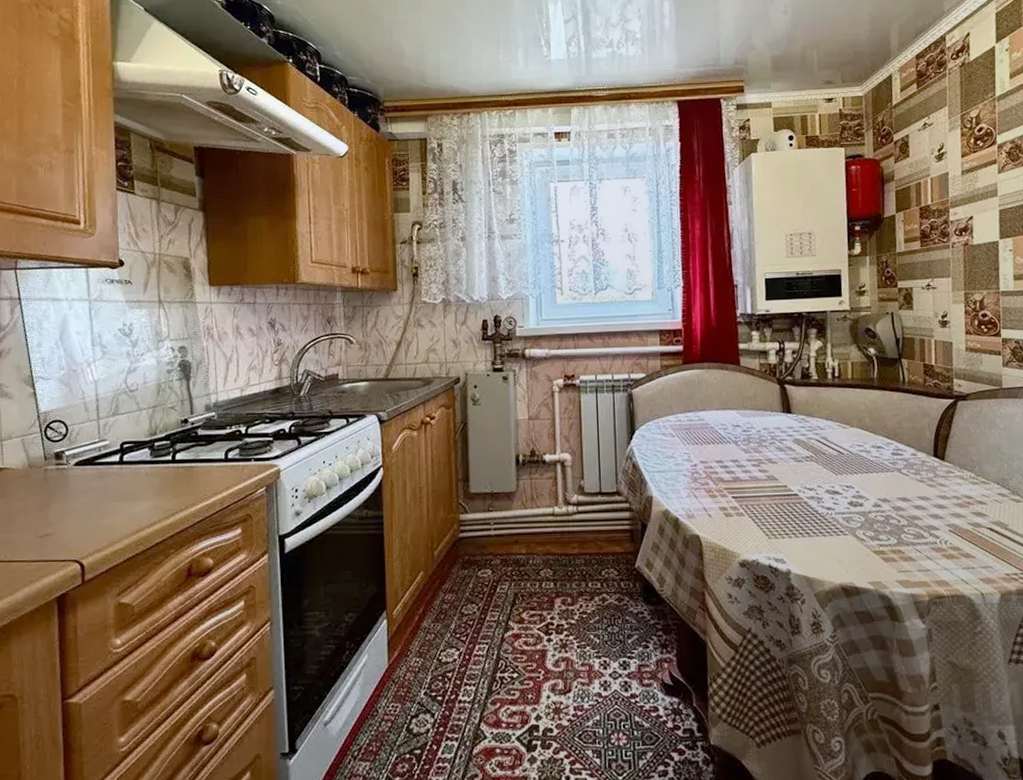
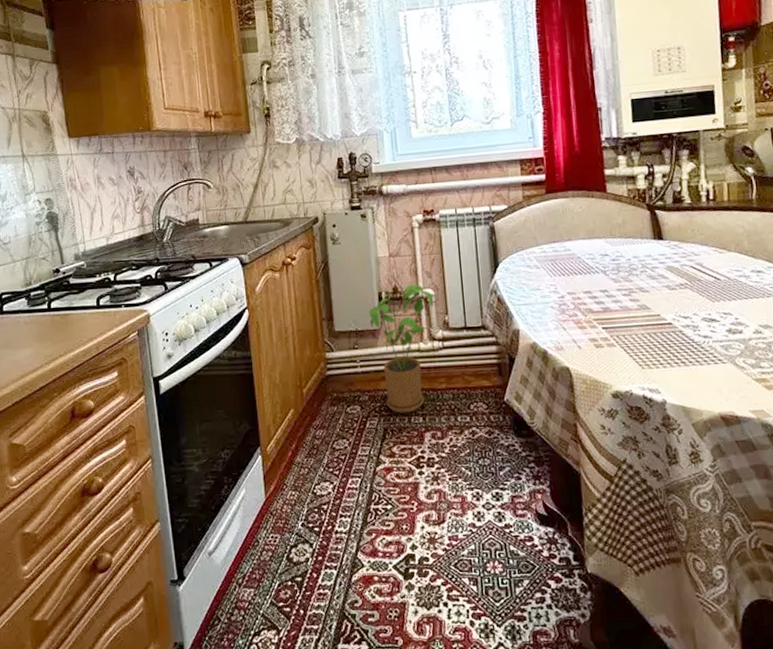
house plant: none [505,448,574,578] -> present [368,284,437,413]

